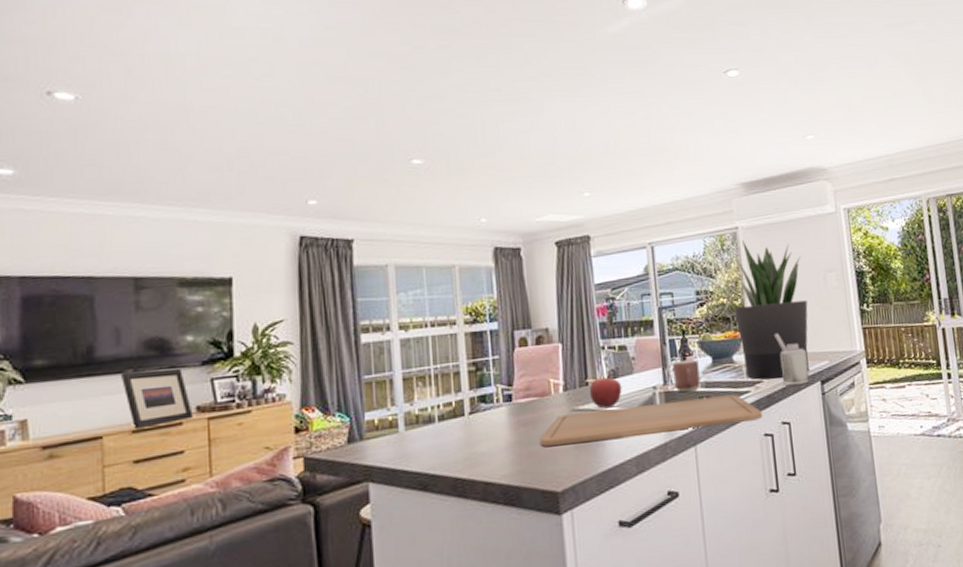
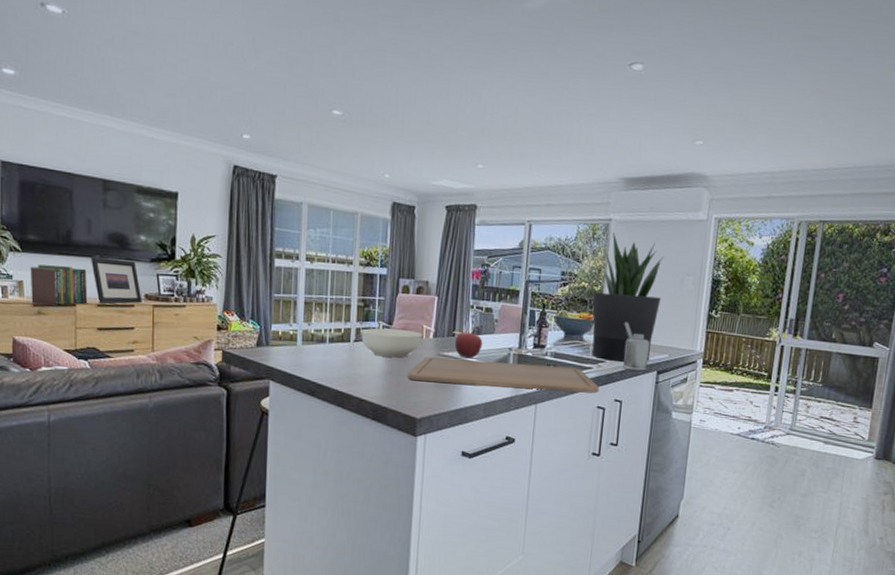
books: none [37,389,117,446] -> present [30,264,87,306]
bowl: none [475,388,551,427] -> present [360,328,423,358]
mug: present [672,359,701,392] -> none [527,329,552,358]

